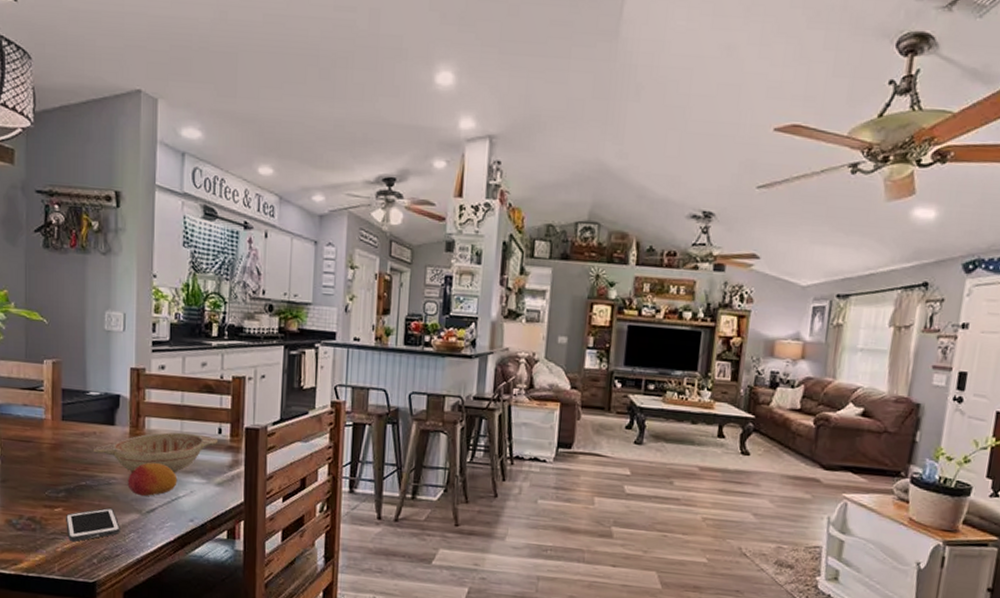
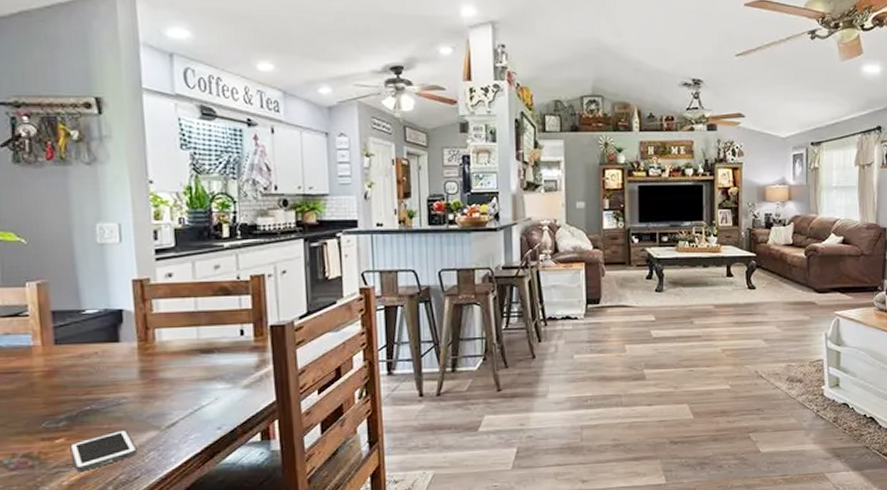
decorative bowl: present [94,432,219,473] -> none [97,339,241,388]
fruit: present [127,462,178,497] -> none [140,374,199,412]

